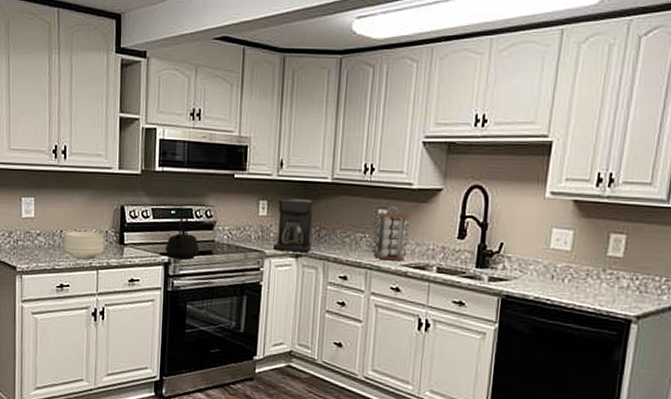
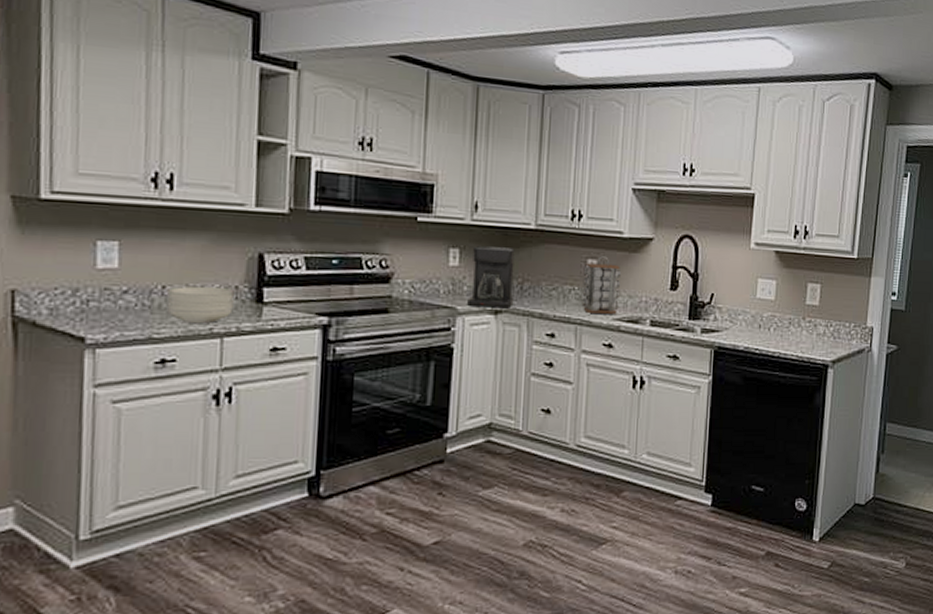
kettle: present [165,213,200,260] -> none [323,263,372,321]

